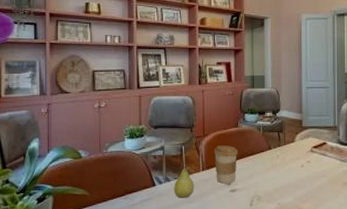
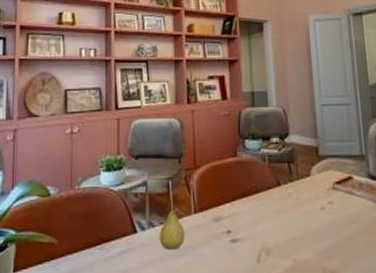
coffee cup: present [213,145,238,184] -> none [207,180,239,231]

